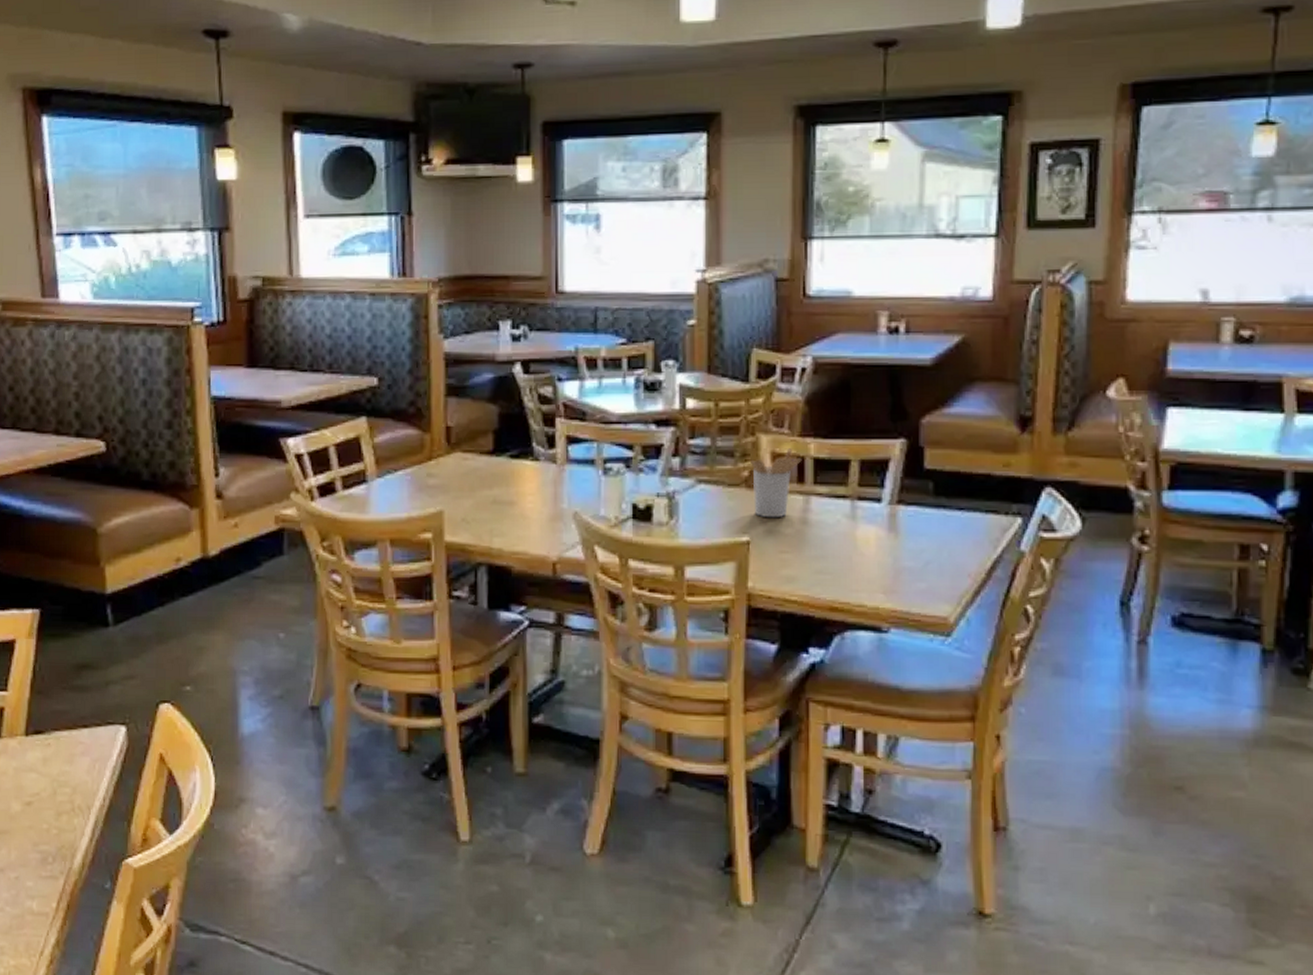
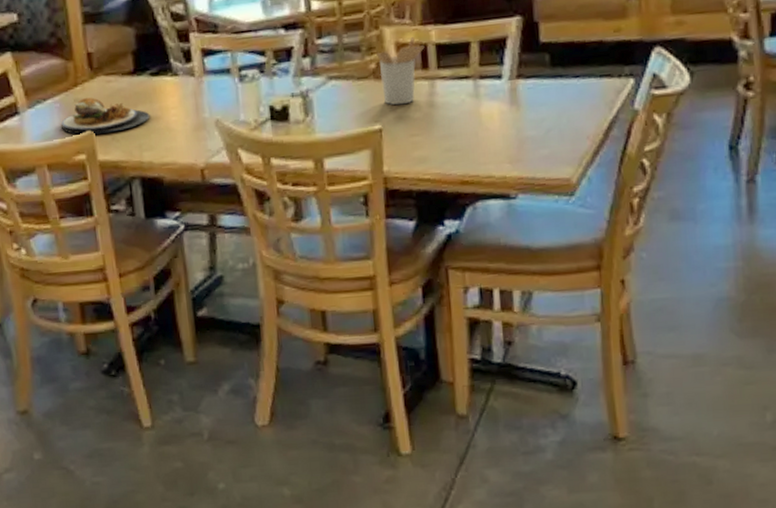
plate: none [410,472,505,513] -> present [61,97,150,135]

